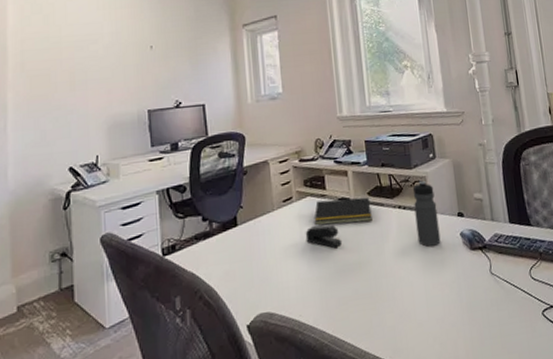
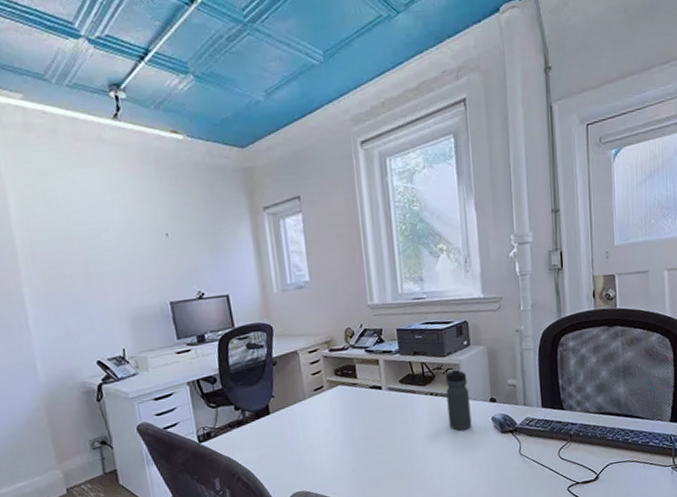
stapler: present [305,224,343,249] -> none [337,411,374,434]
notepad: present [314,197,372,226] -> none [345,384,404,413]

